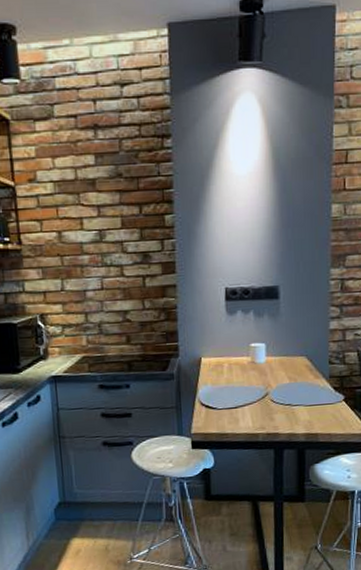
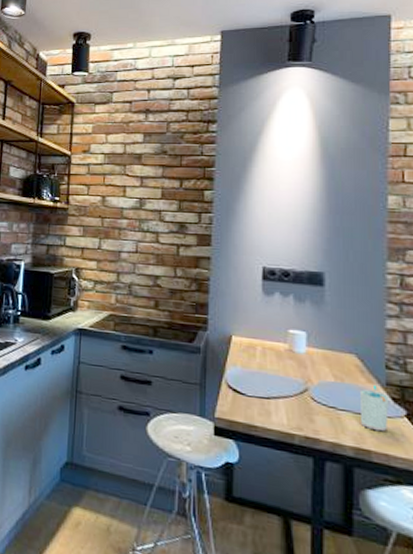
cup: none [310,379,332,417] -> present [360,384,390,432]

